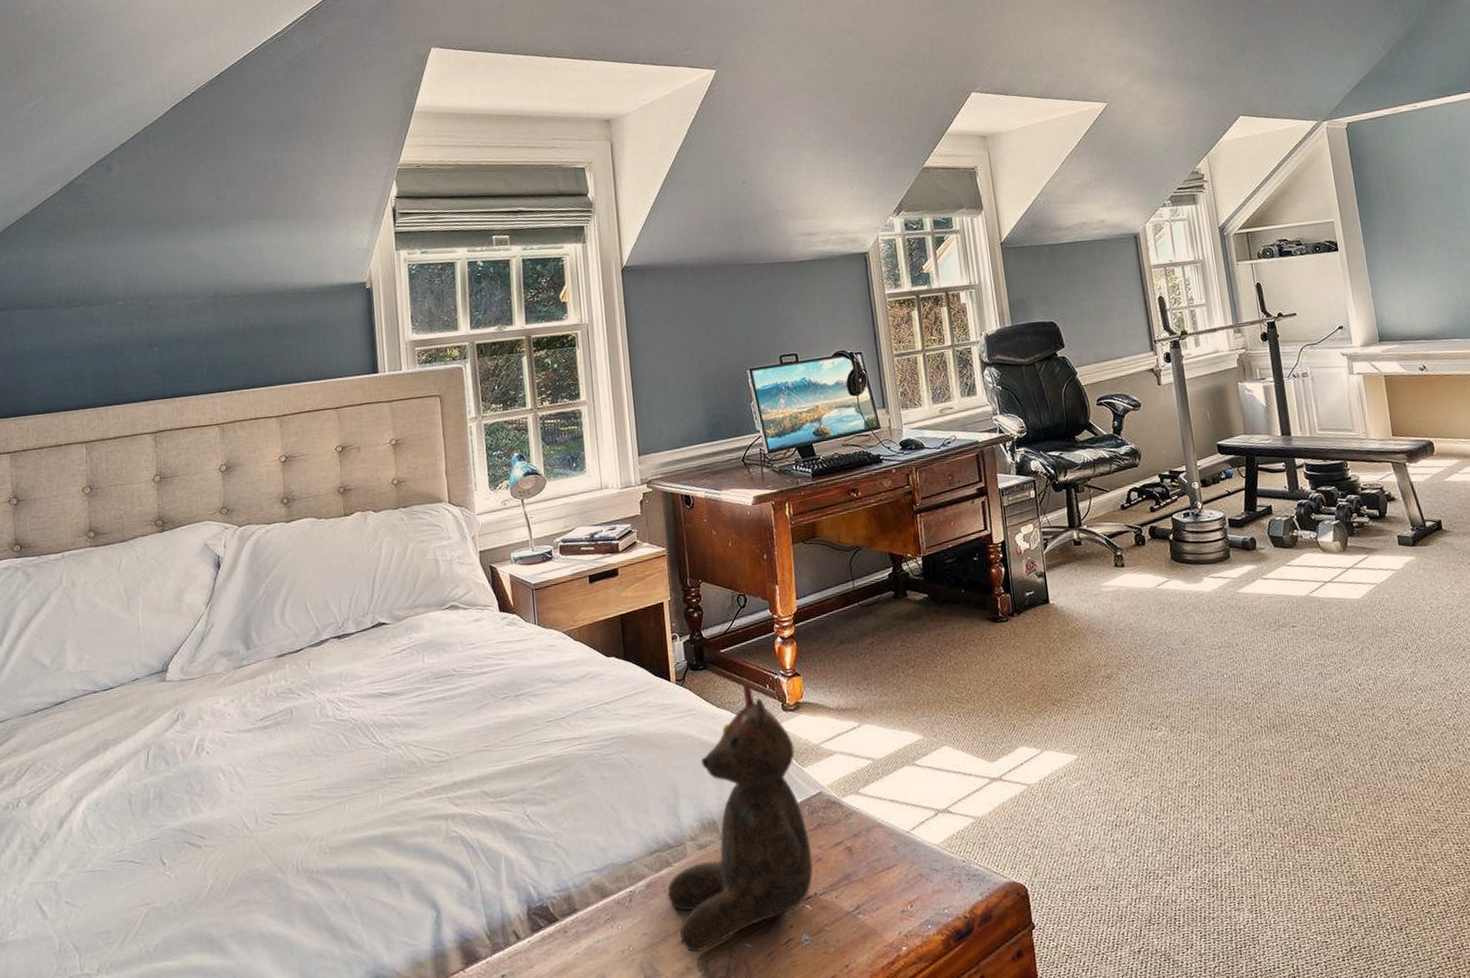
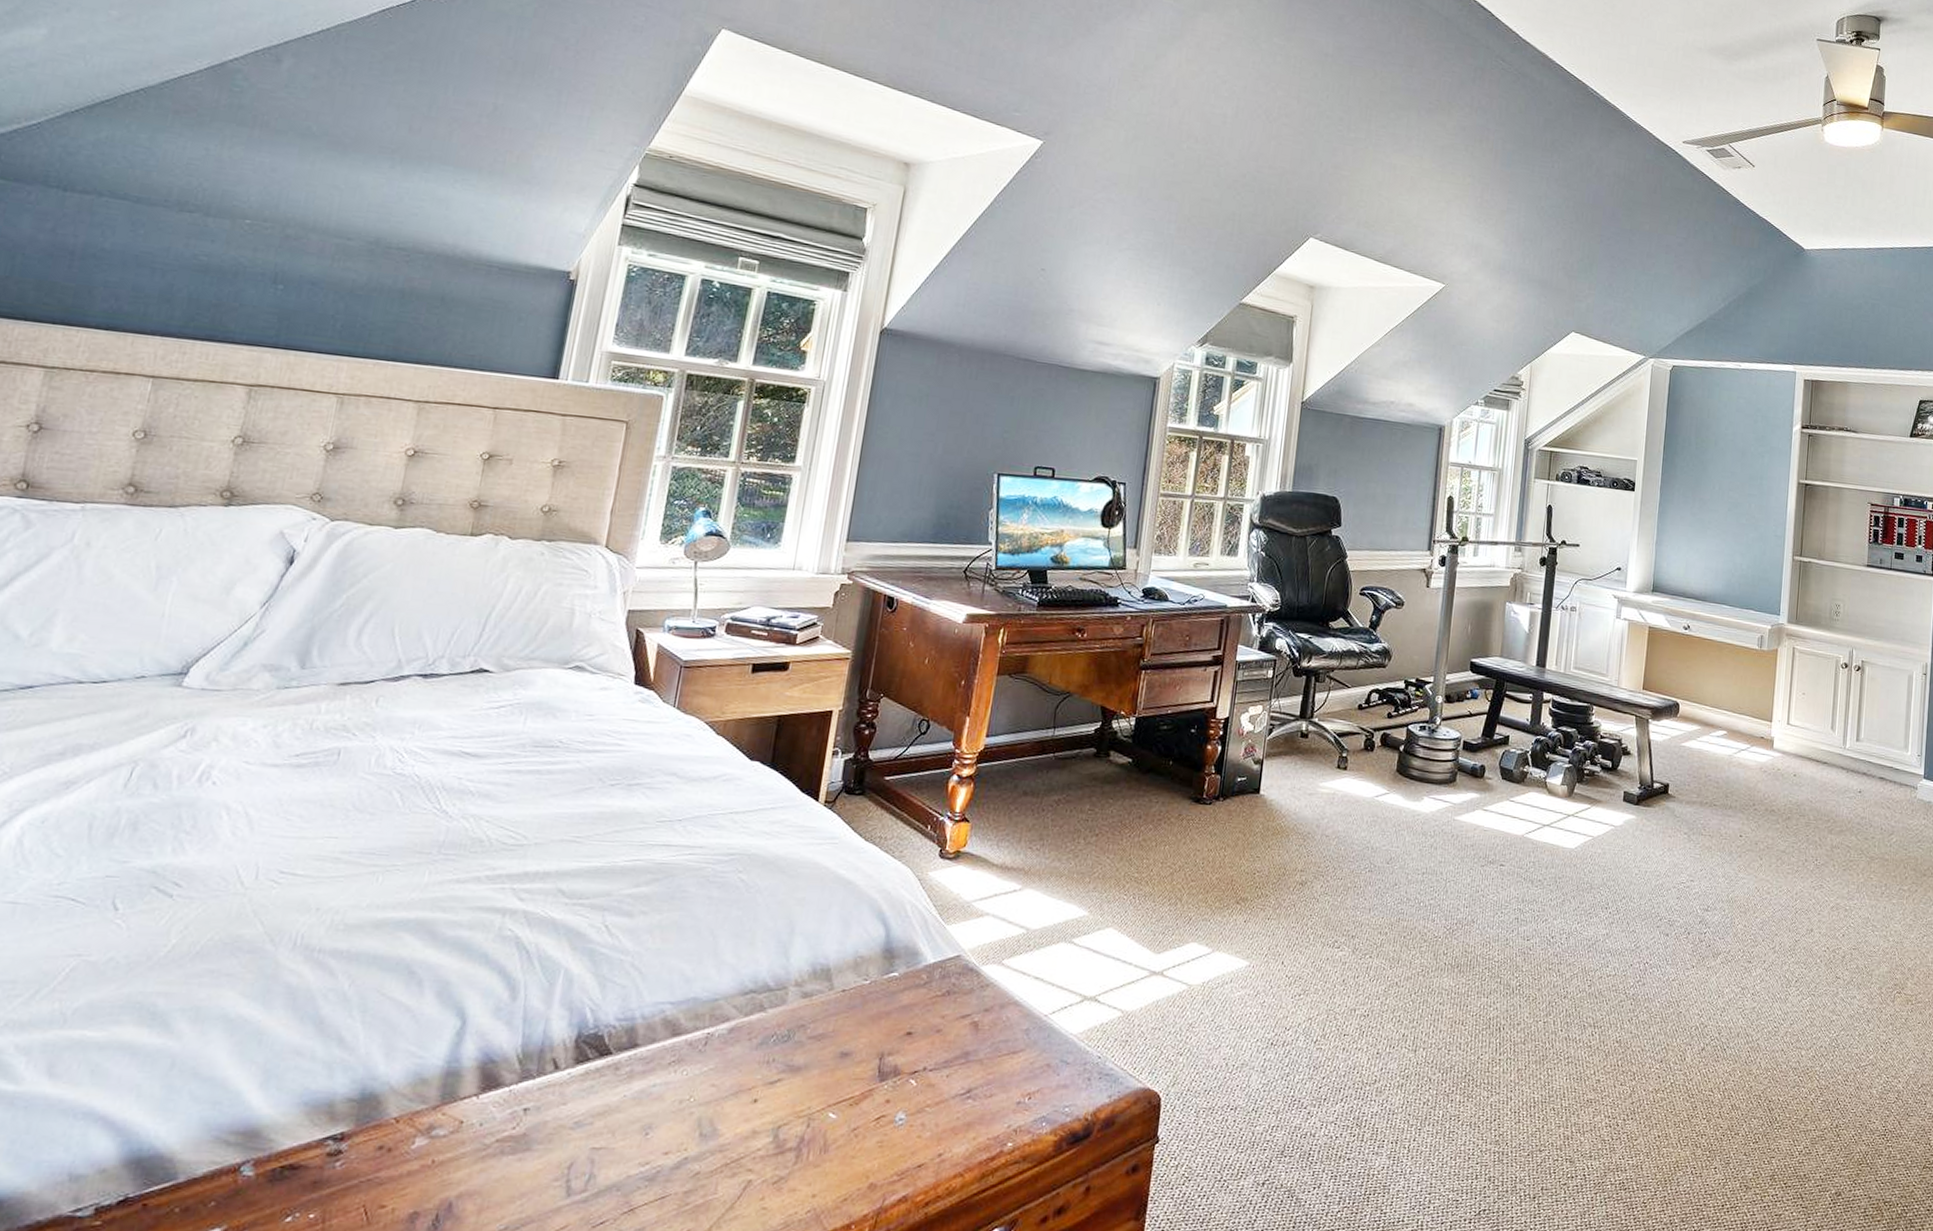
teddy bear: present [666,682,813,952] -> none [750,817,943,1114]

